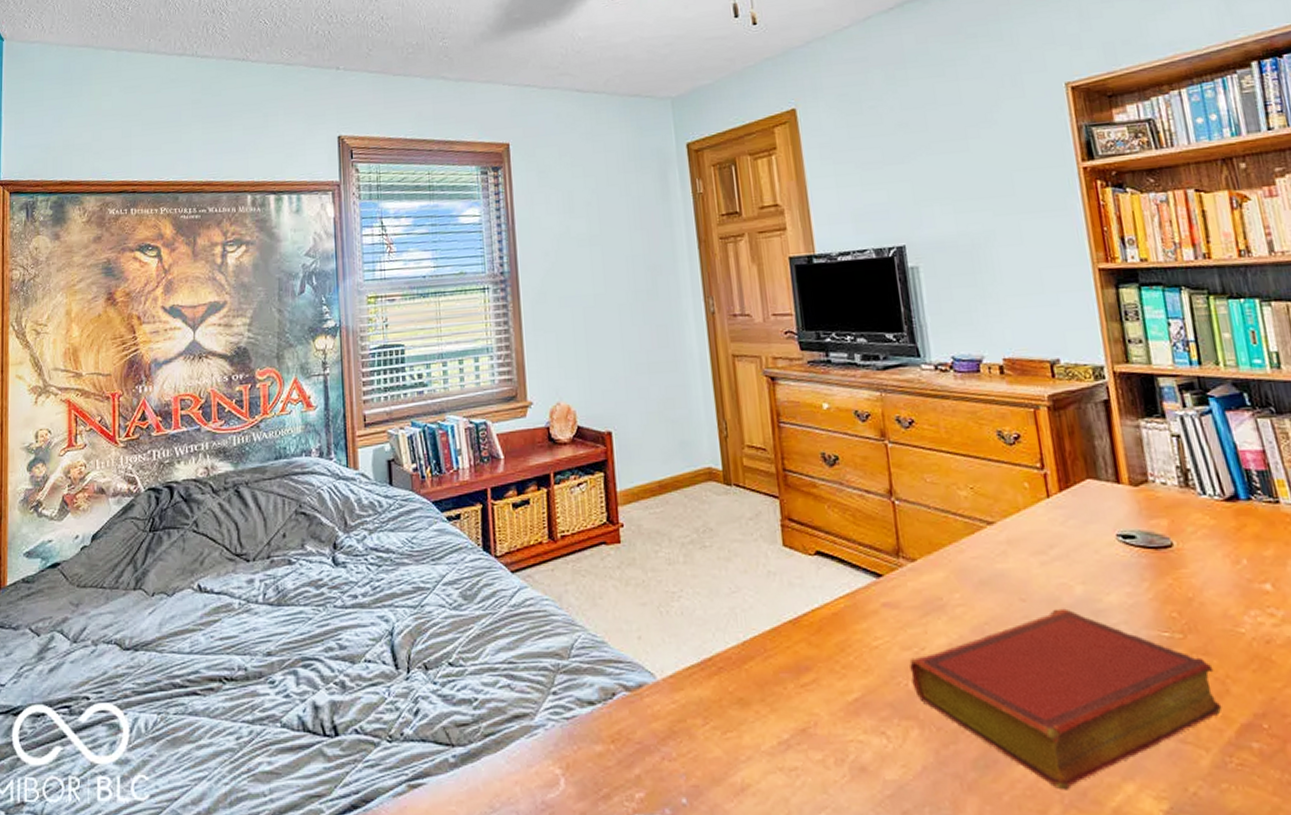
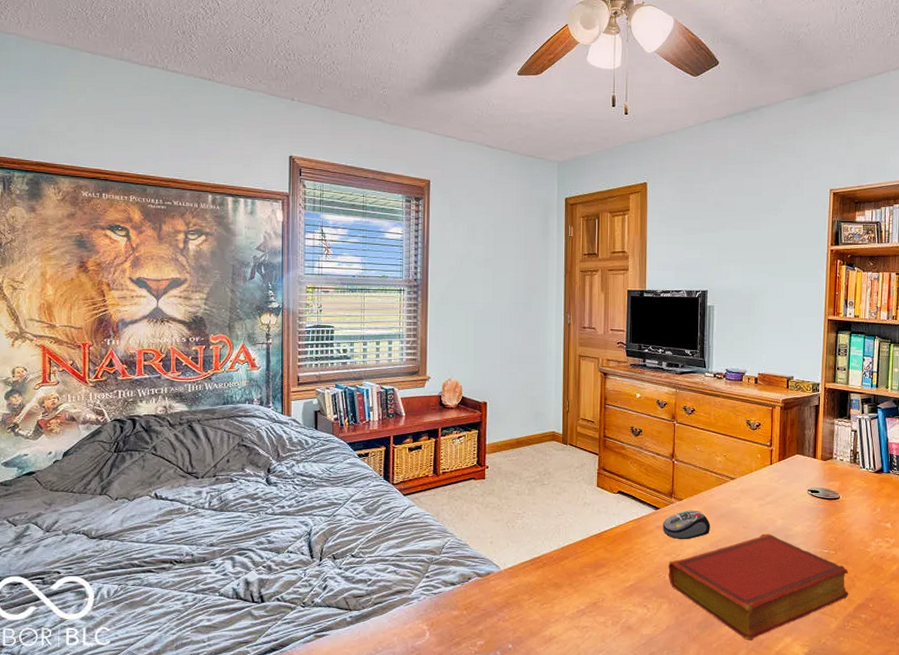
computer mouse: none [891,575,968,624] -> present [663,510,710,540]

